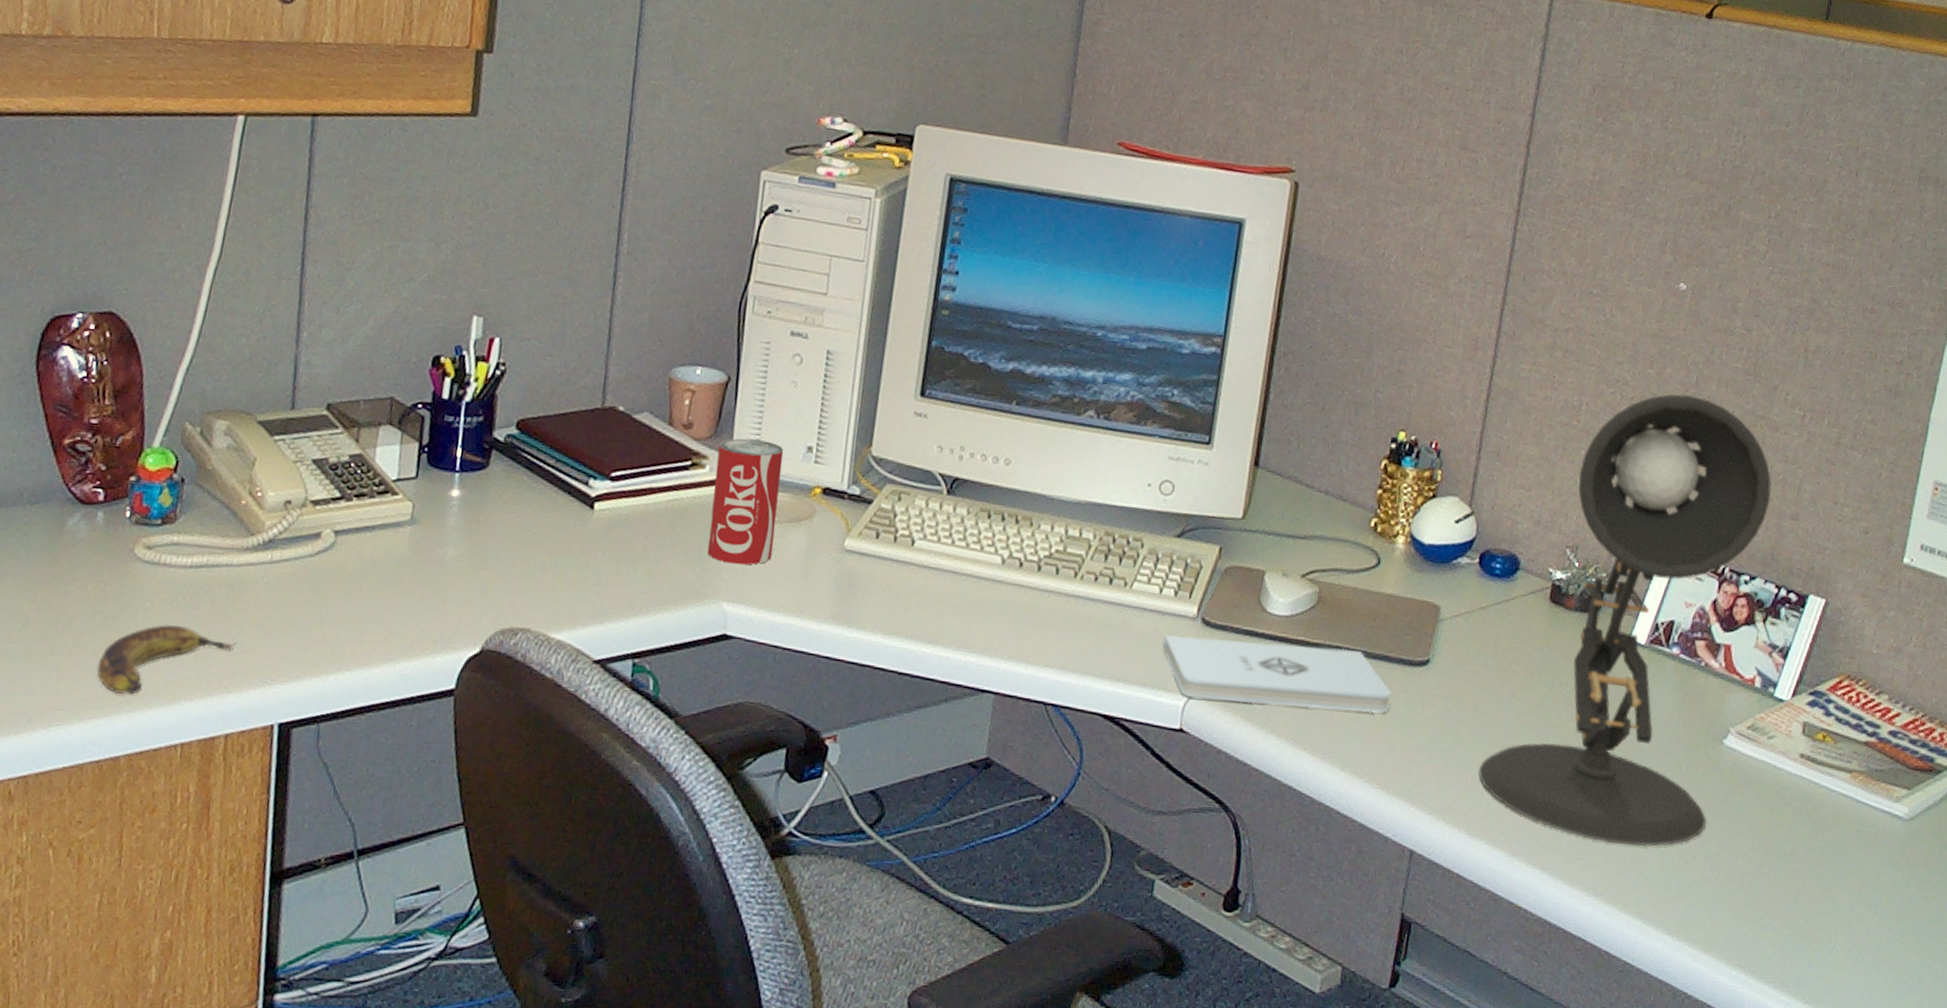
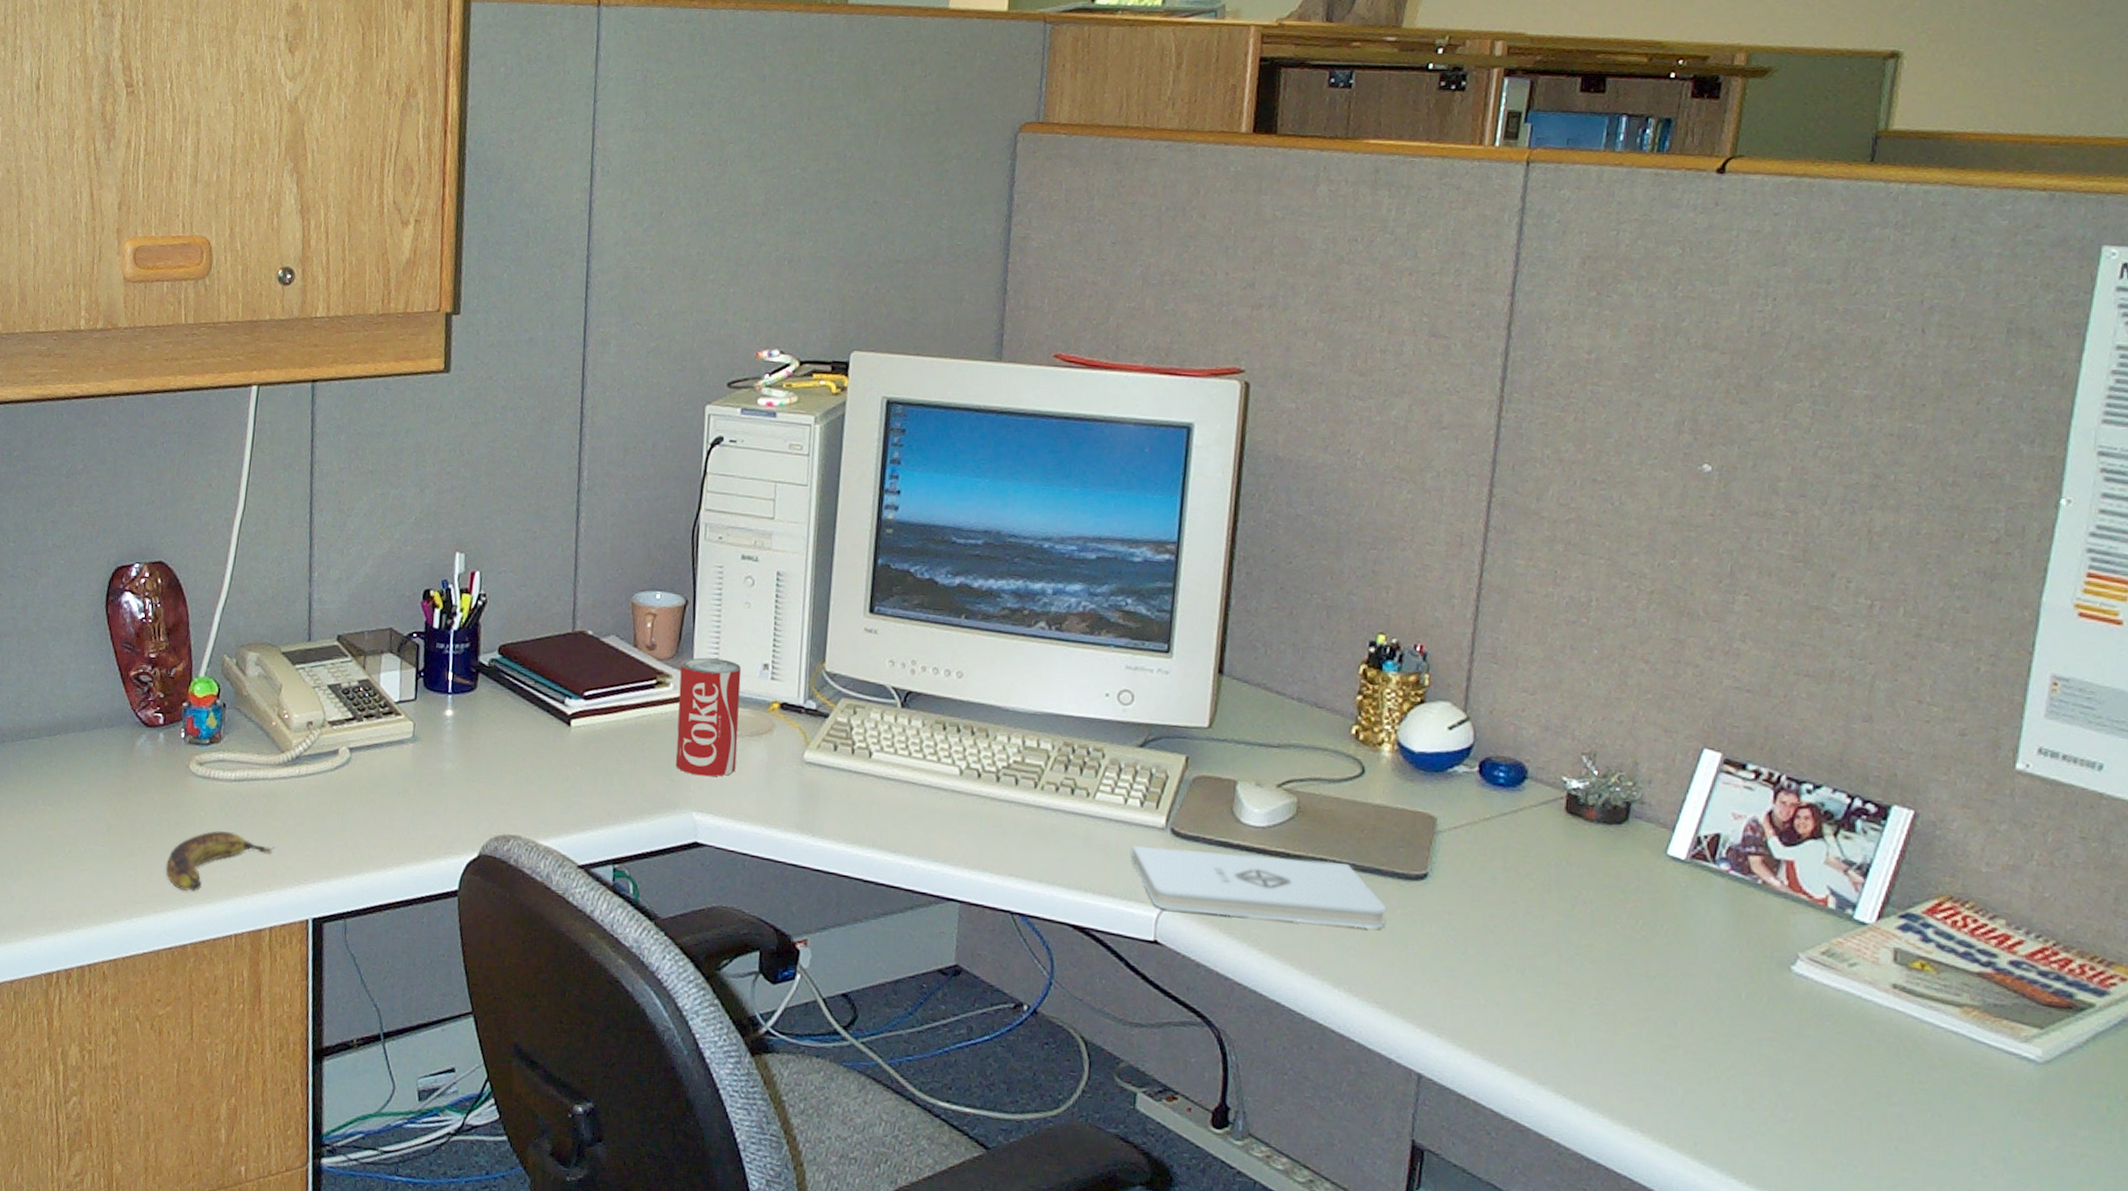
desk lamp: present [1478,394,1772,847] -> none [1493,585,1835,1082]

